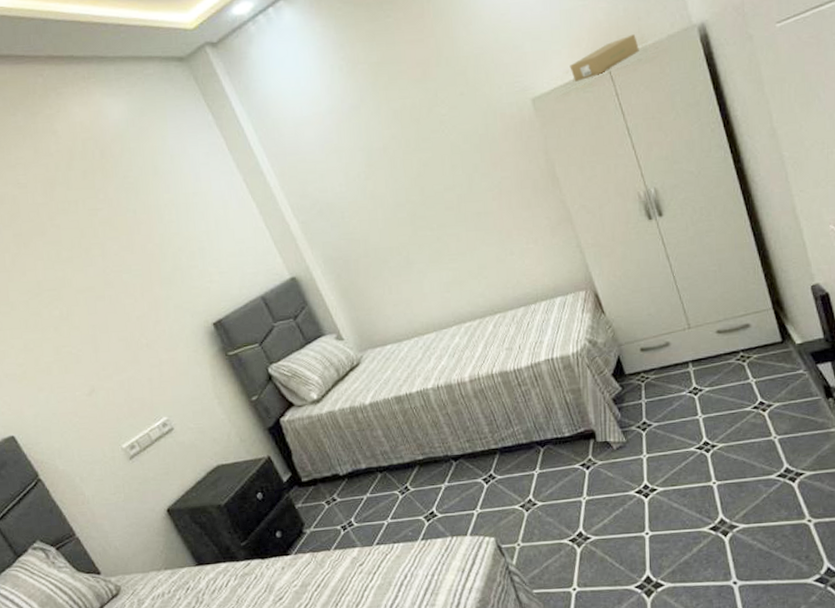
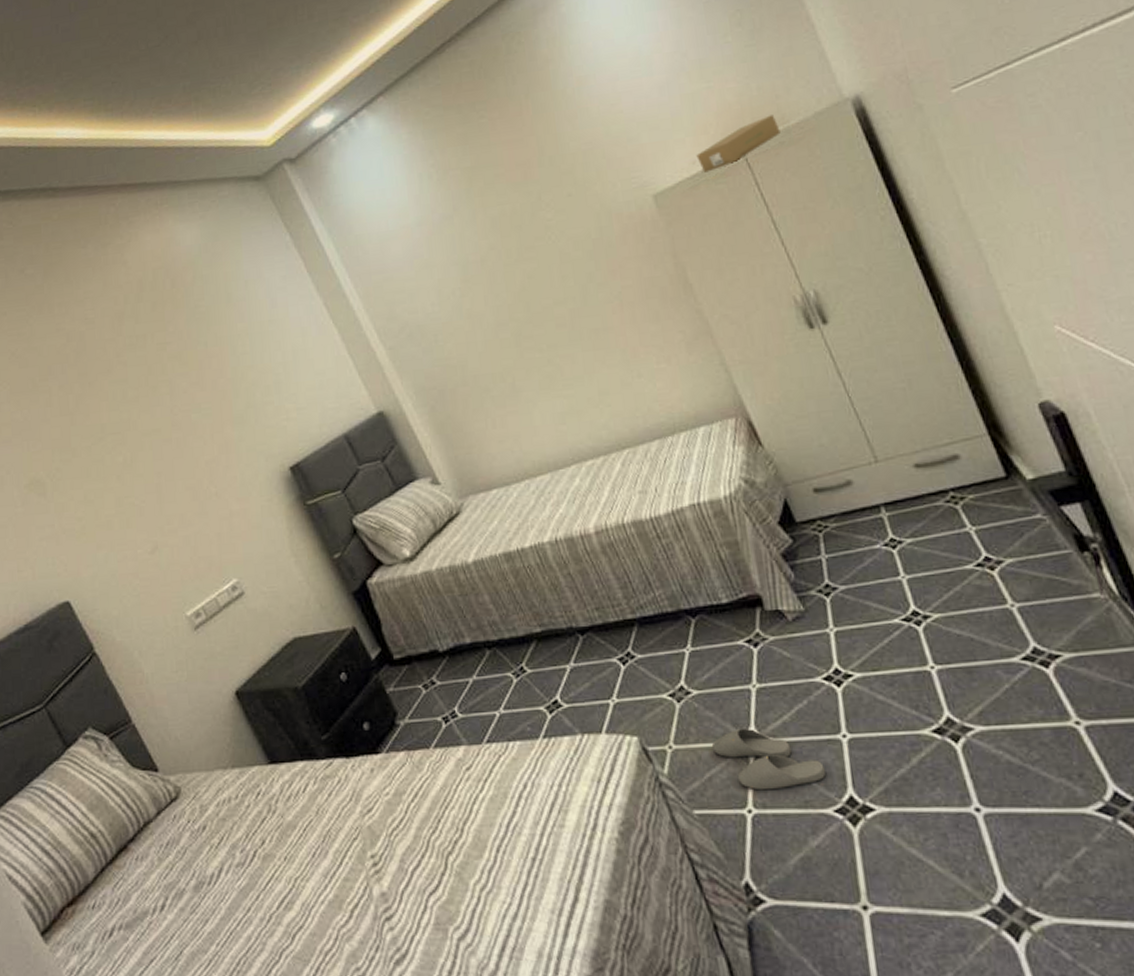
slippers: none [549,529,632,574] -> present [711,727,827,791]

